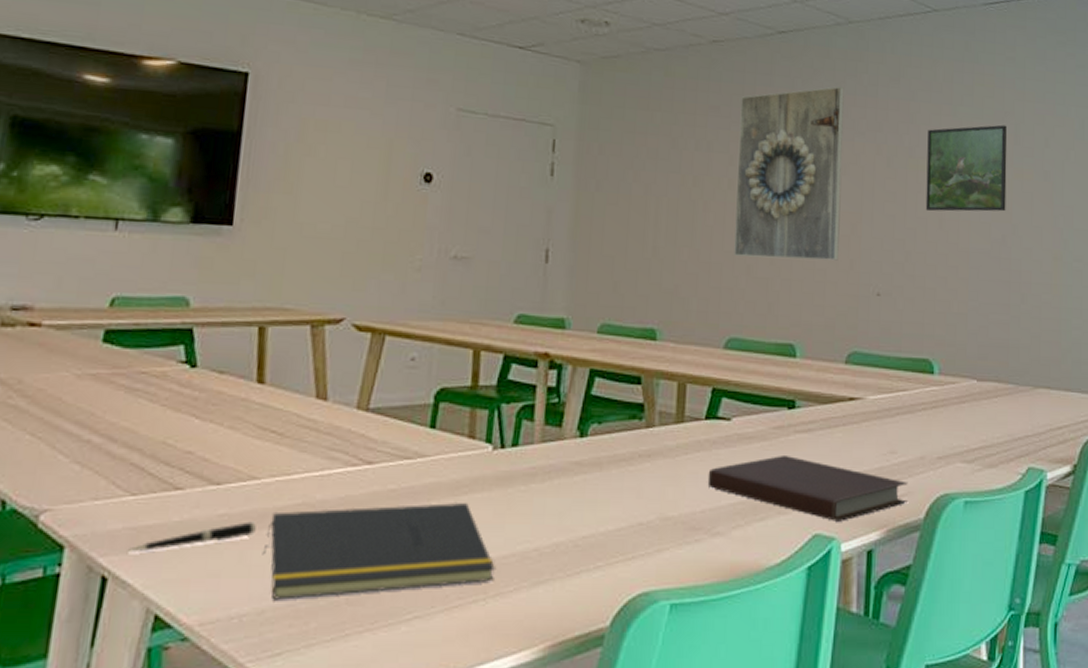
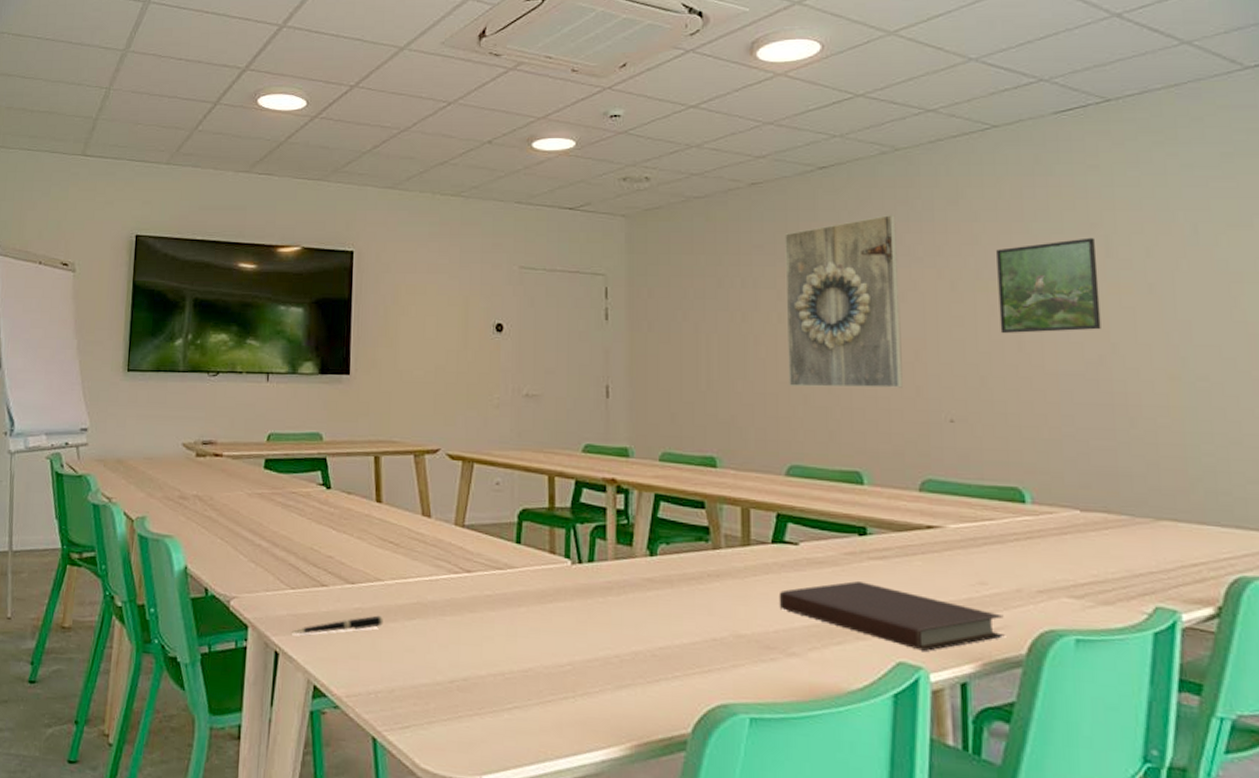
notepad: present [262,502,495,600] -> none [389,608,581,683]

